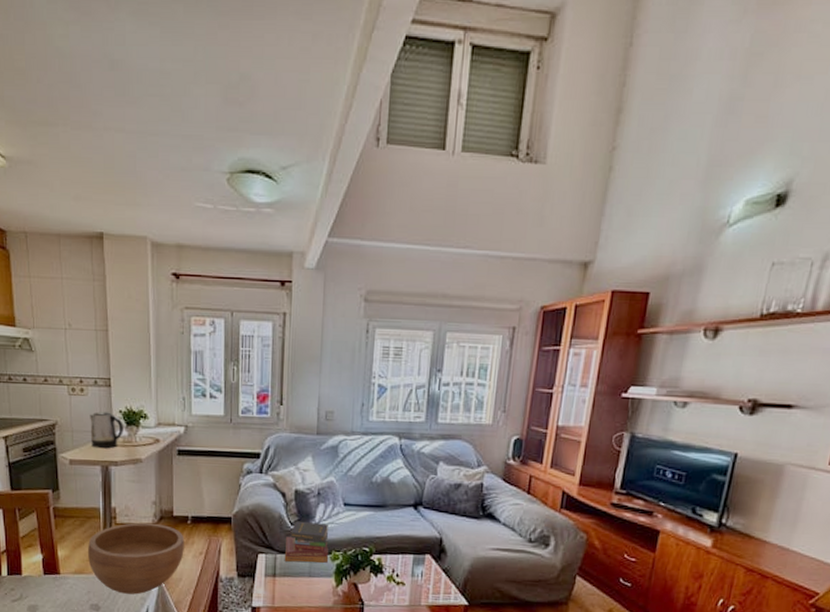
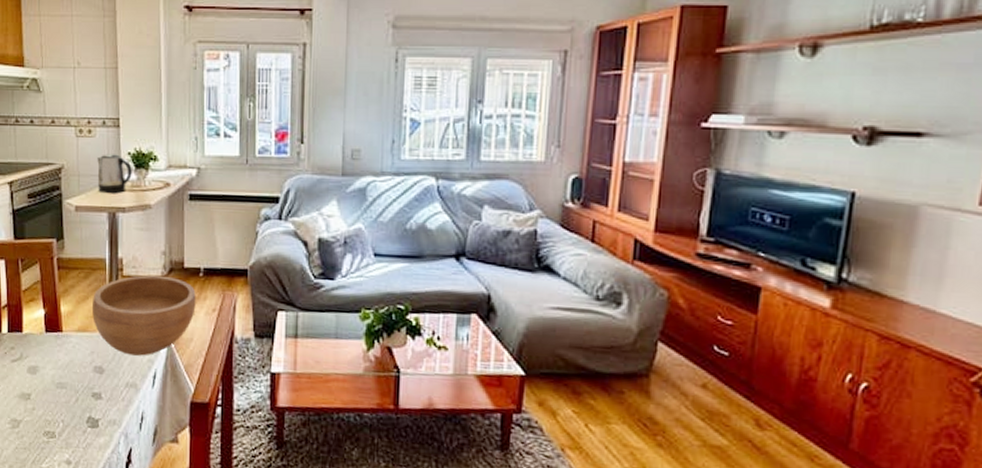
books: present [284,521,329,563] -> none [307,273,358,323]

